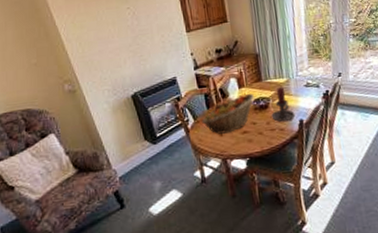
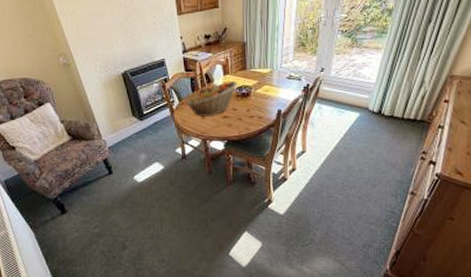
candle holder: present [271,87,296,122] -> none [252,78,275,111]

